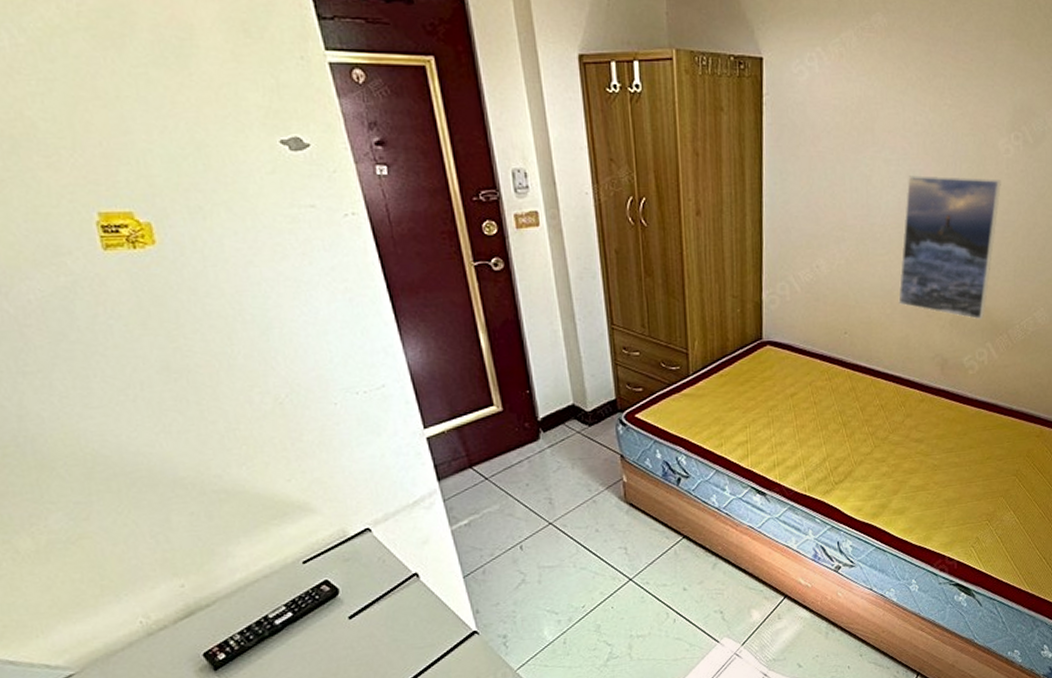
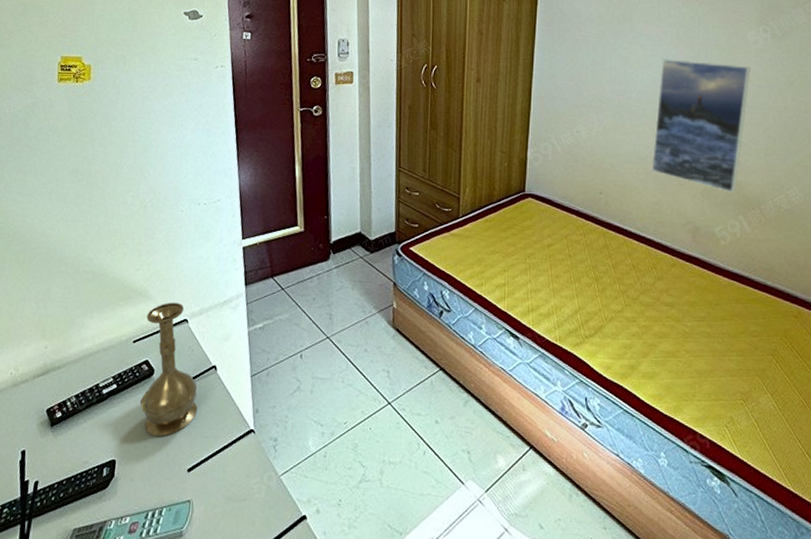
vase: none [314,510,404,658] -> present [139,302,198,436]

